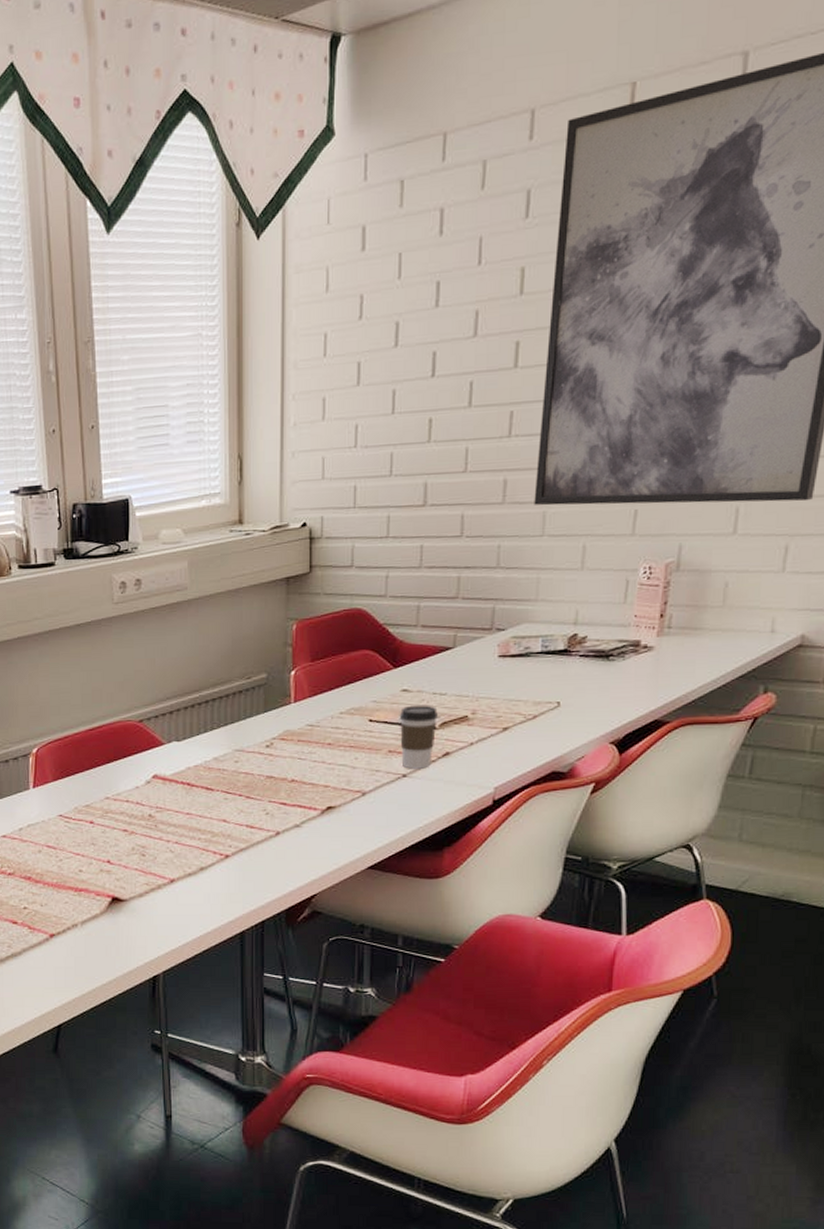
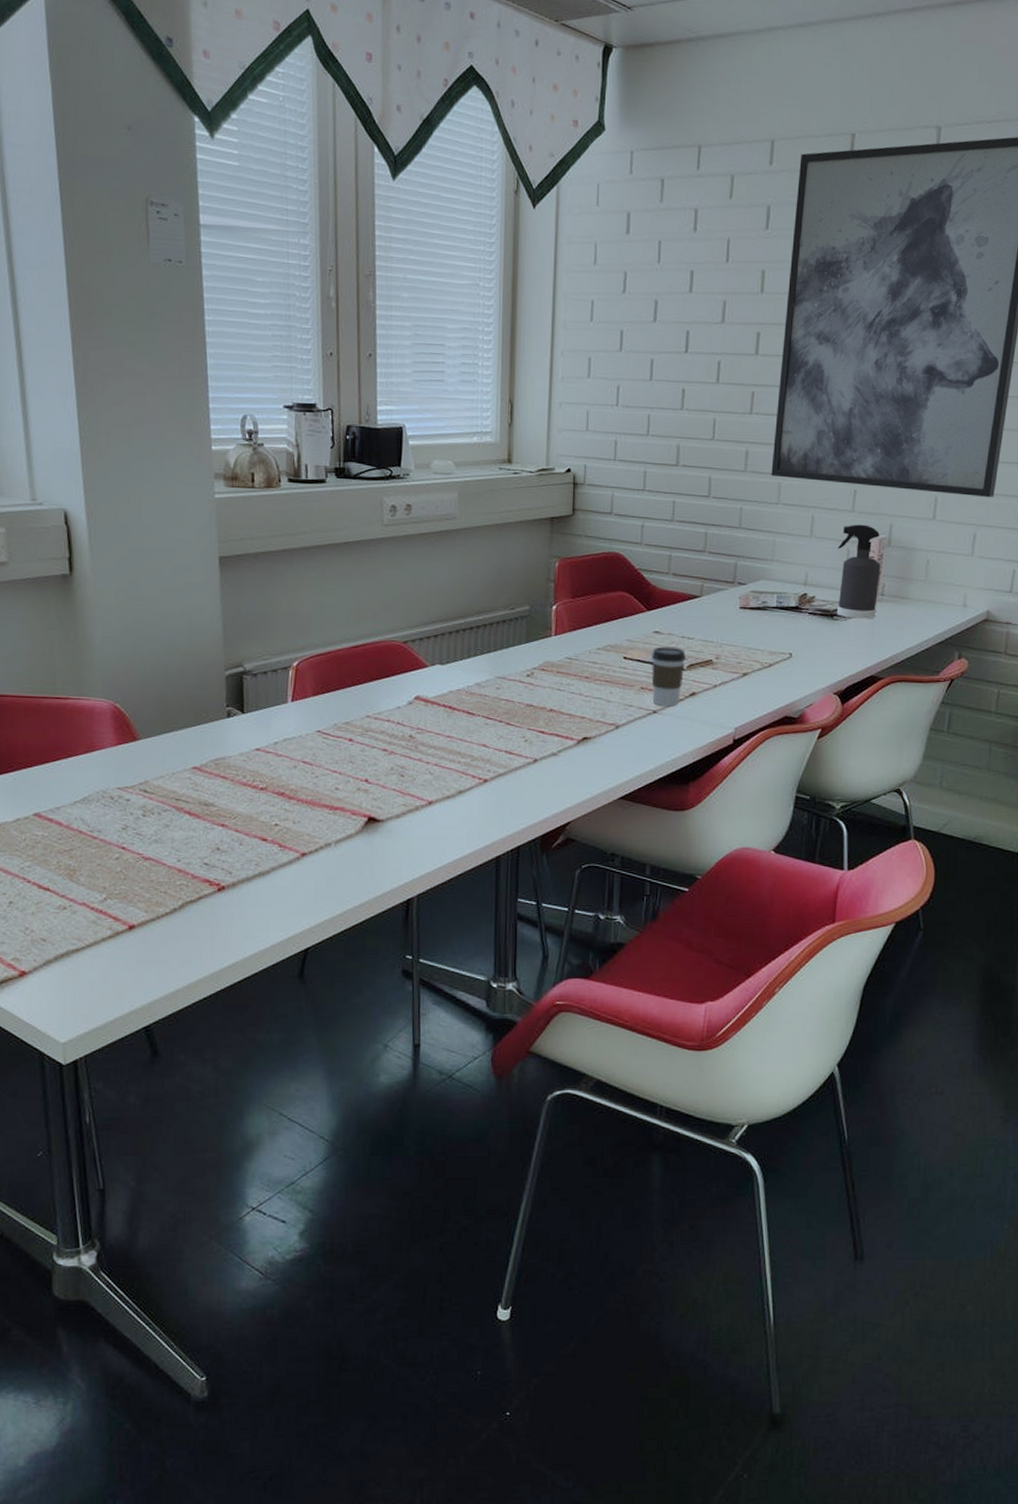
spray bottle: none [613,549,668,657] -> present [836,524,881,619]

